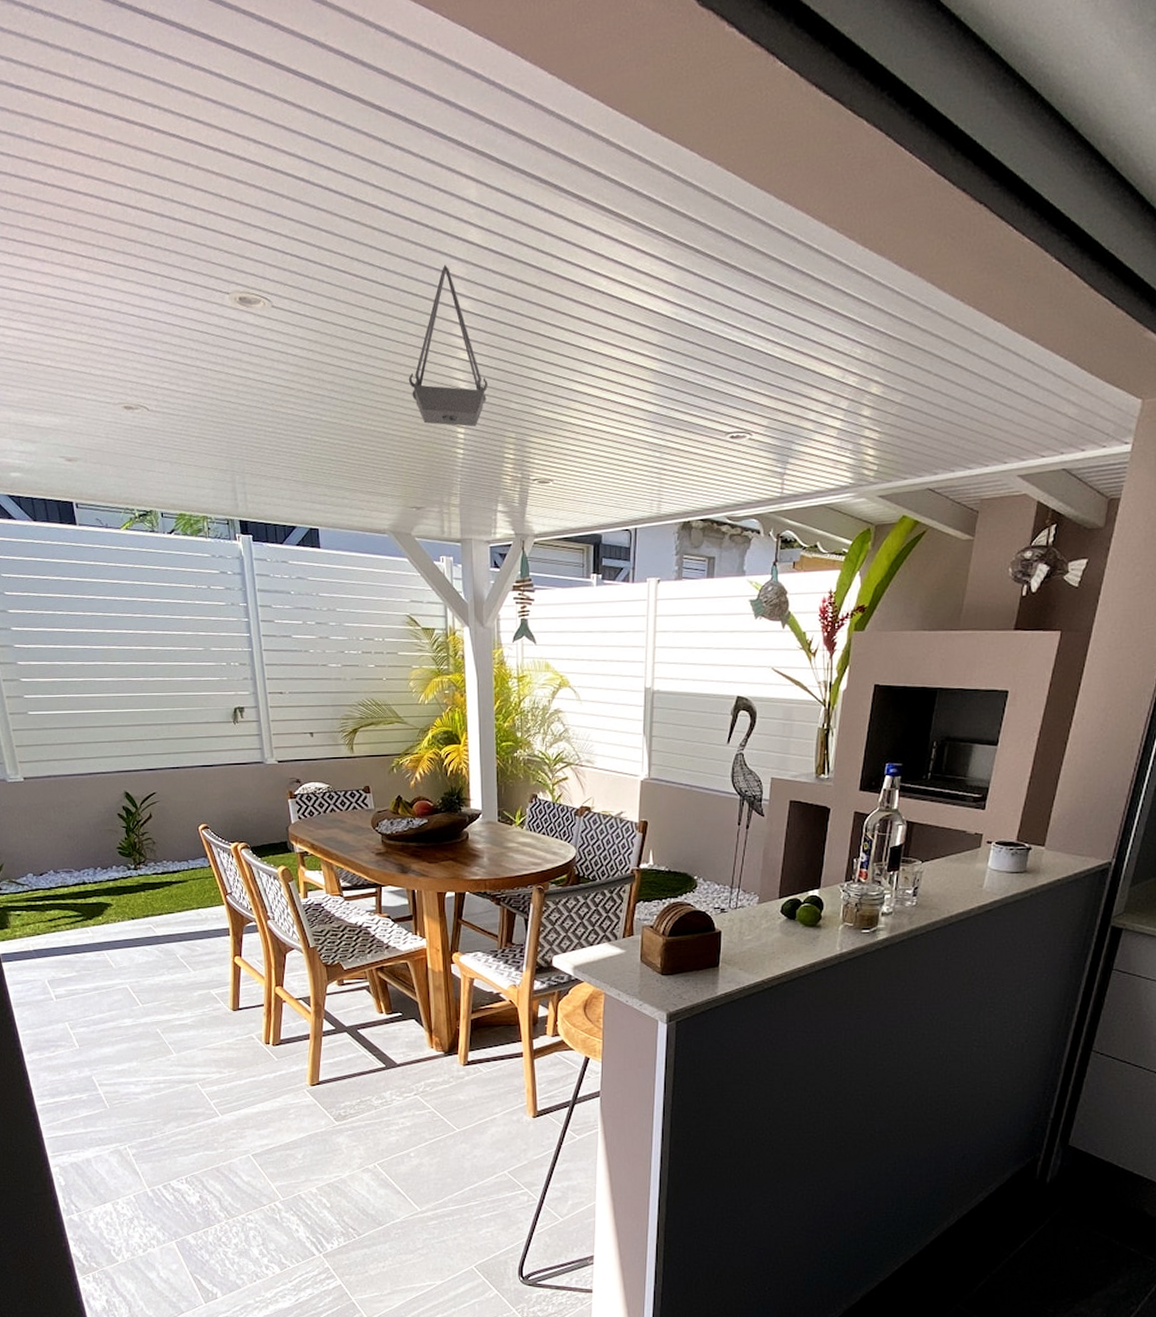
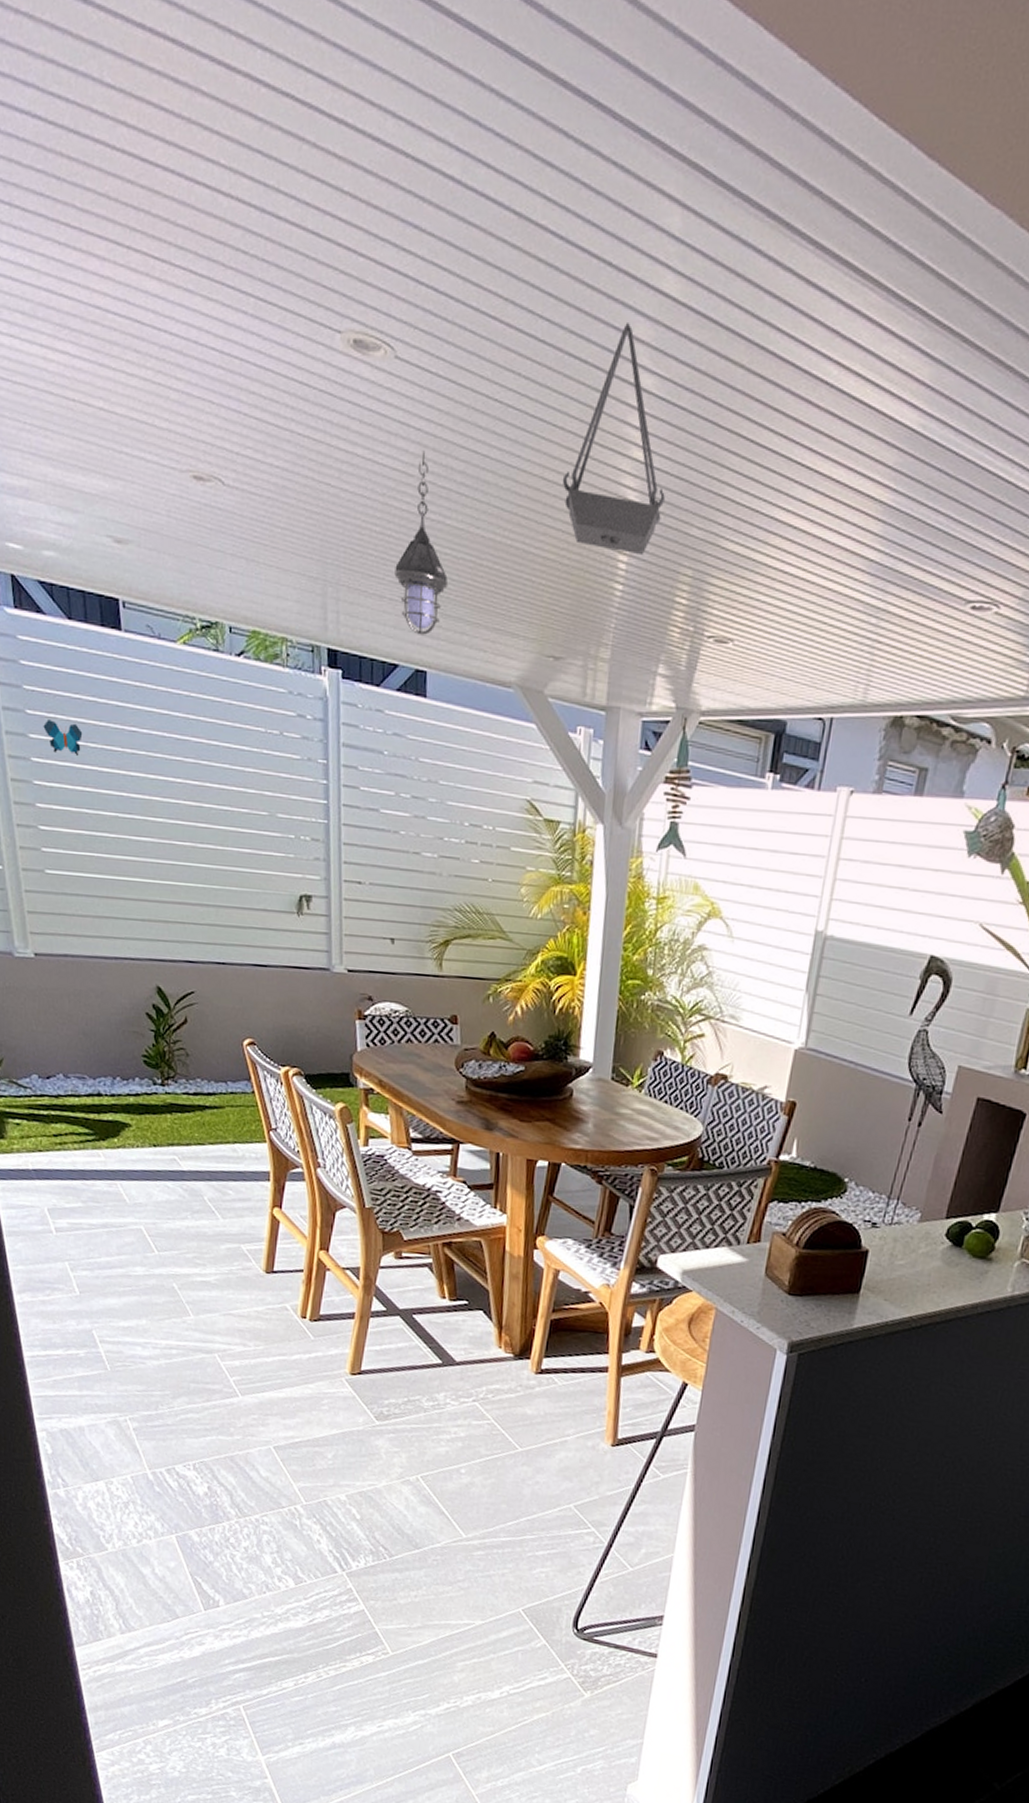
decorative butterfly: none [19,597,51,623] -> present [43,720,83,757]
hanging lantern: none [286,370,329,503] -> present [394,450,449,635]

